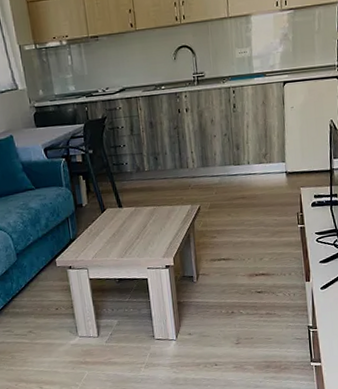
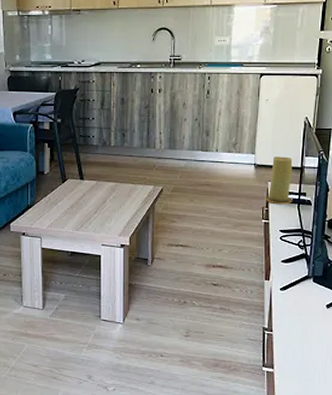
candle: none [299,161,325,208] -> present [265,156,293,205]

